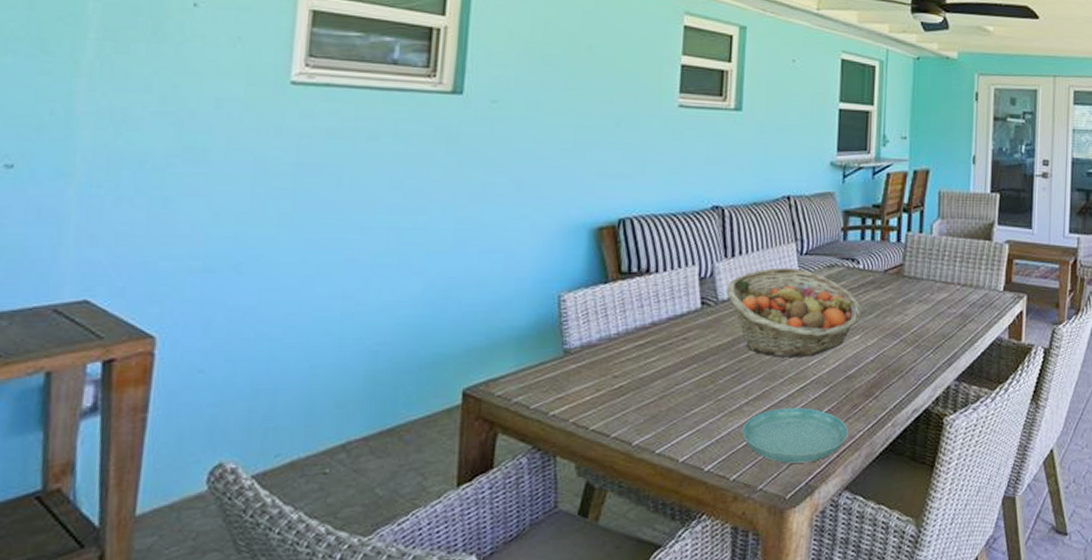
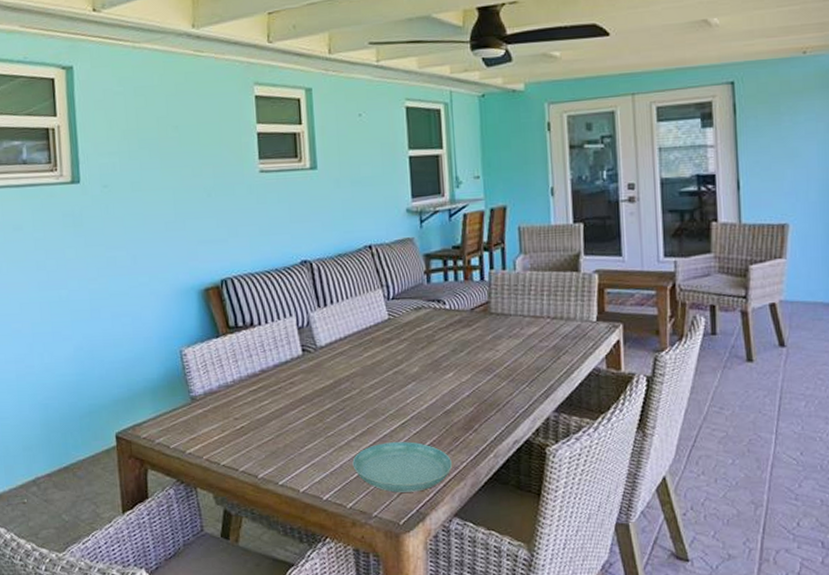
fruit basket: present [726,267,862,357] -> none [323,312,453,396]

